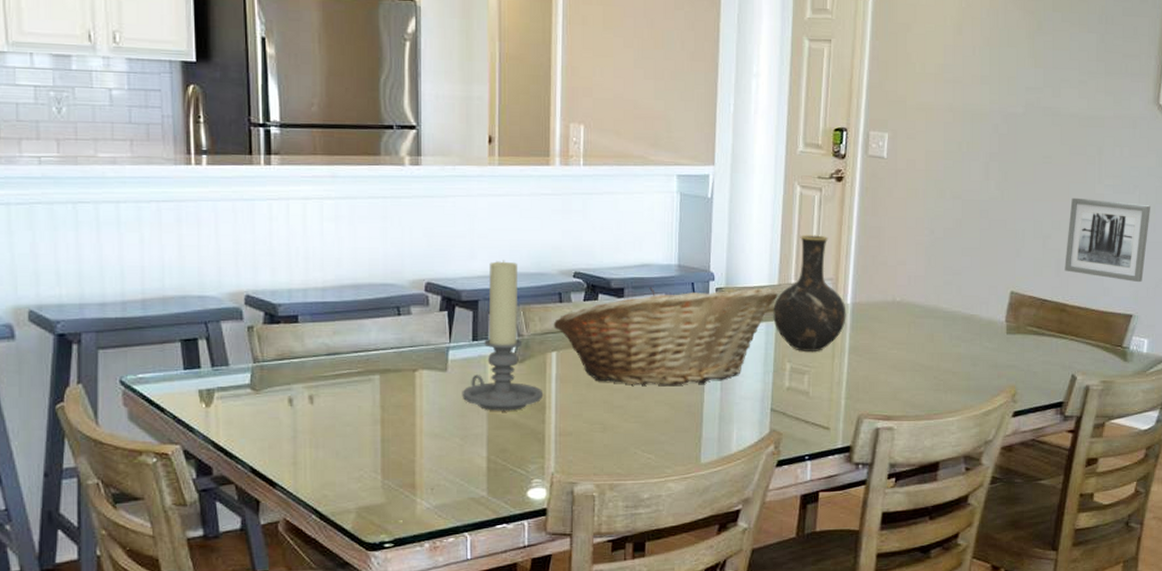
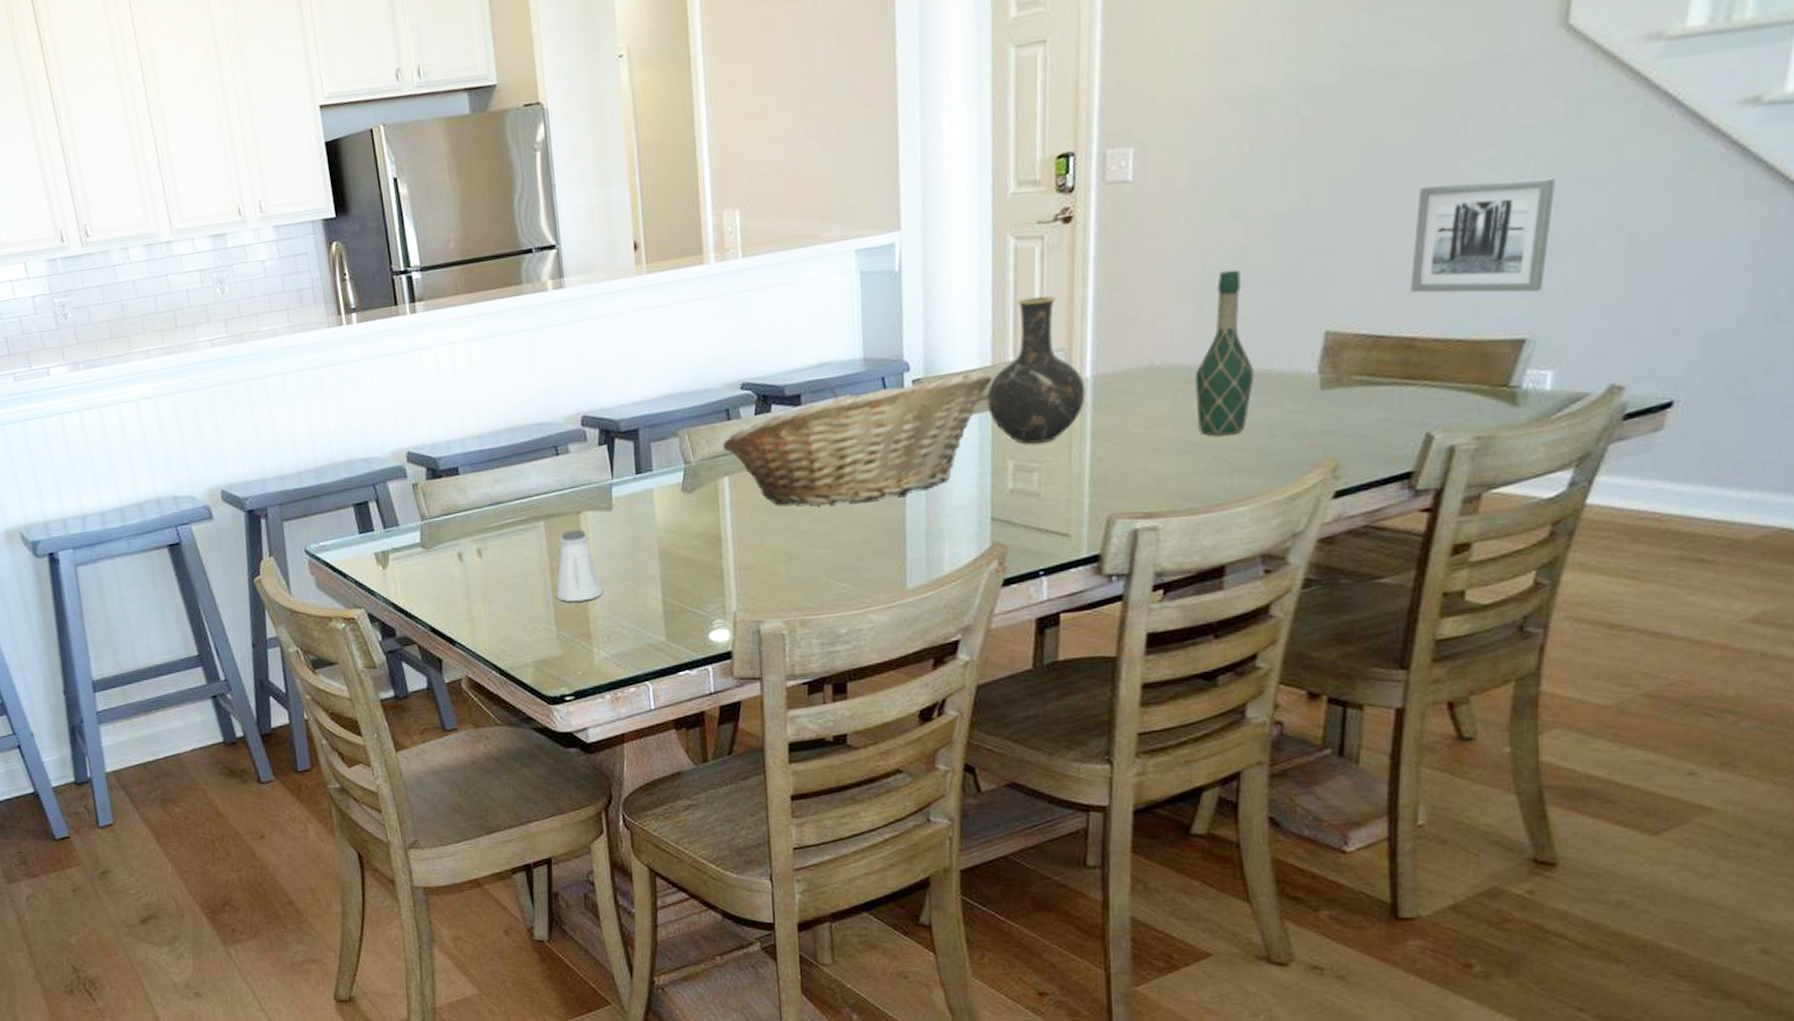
saltshaker: none [384,386,432,454] -> present [555,529,604,602]
candle holder: present [462,260,544,411] -> none [629,380,718,549]
wine bottle: none [923,236,964,361] -> present [1195,269,1255,436]

